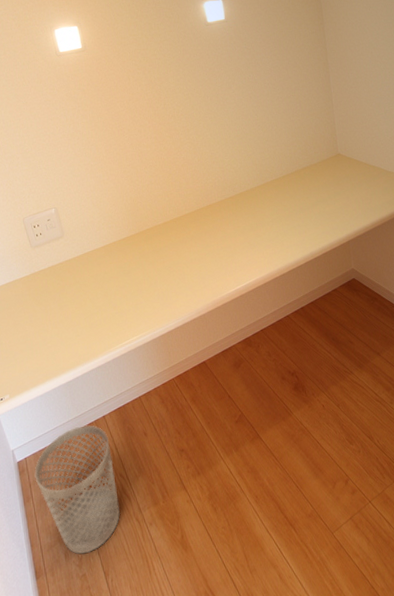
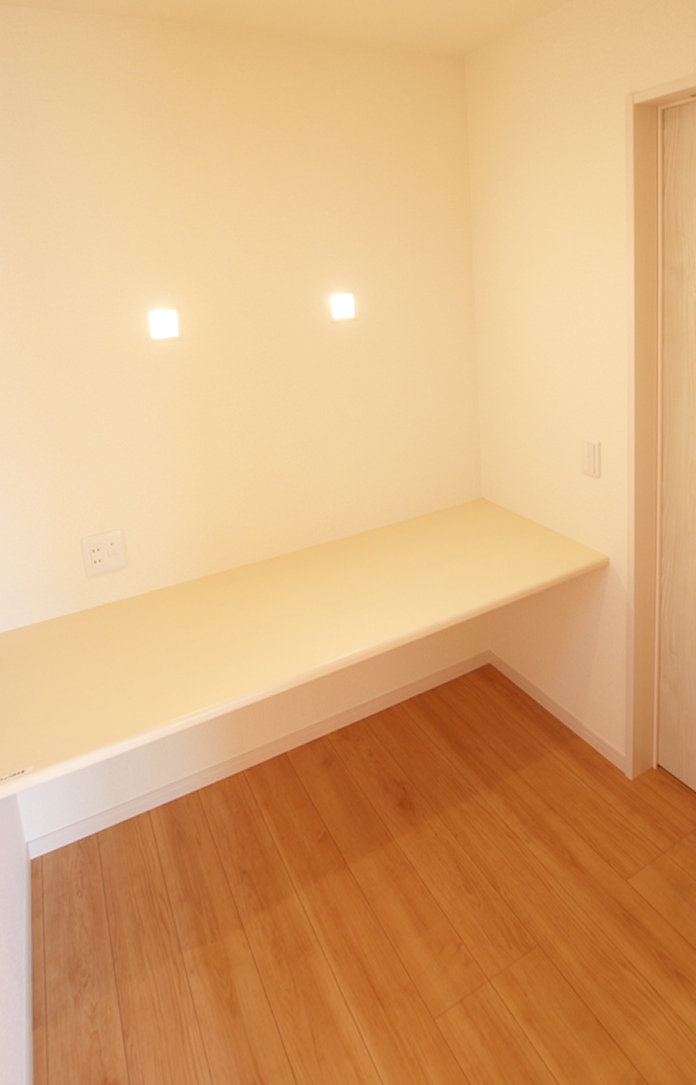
wastebasket: present [34,425,121,554] -> none [50,821,154,1002]

